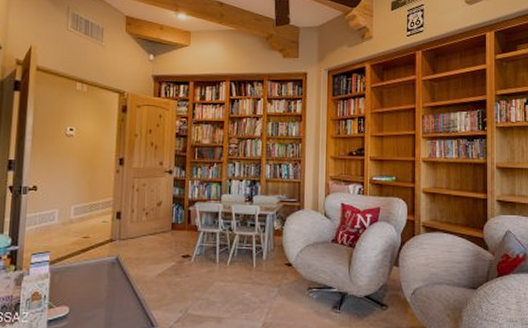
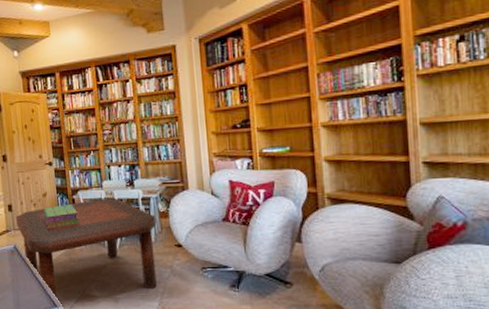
coffee table: none [123,211,269,316] -> present [16,198,157,297]
stack of books: none [154,216,194,241] -> present [43,204,81,229]

